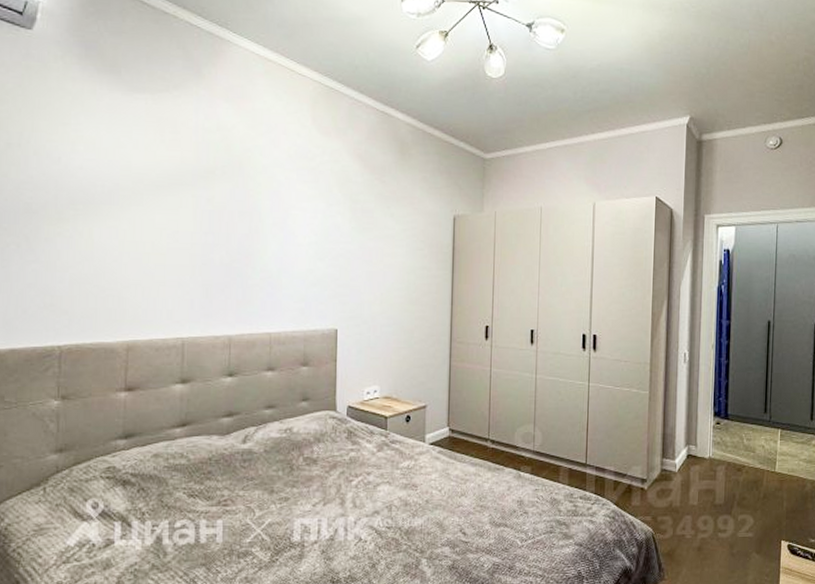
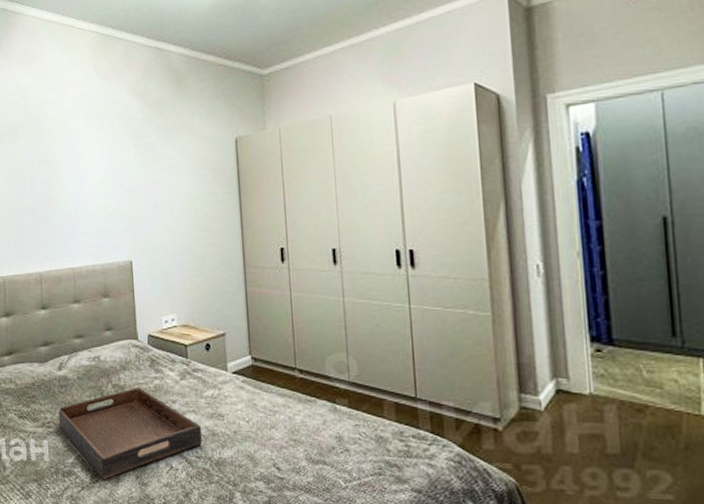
serving tray: none [237,459,395,558] -> present [58,387,202,480]

